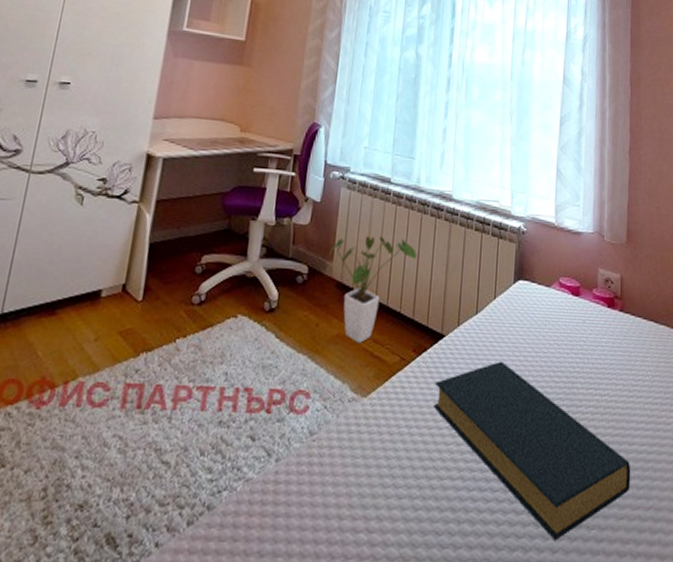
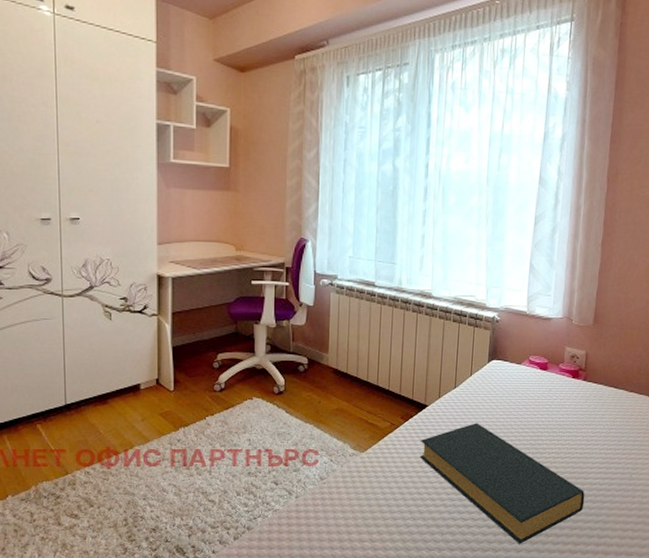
house plant: present [329,235,418,343] -> none [325,331,402,414]

